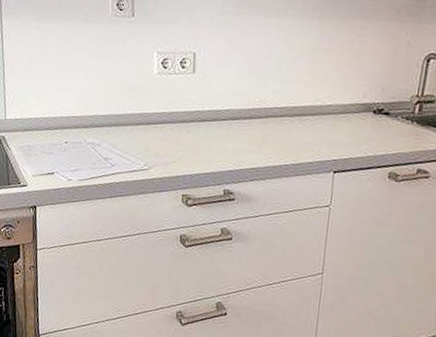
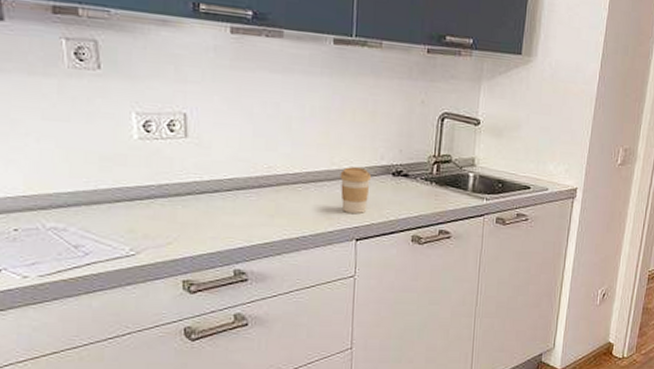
coffee cup: none [322,103,353,148] -> present [340,167,372,213]

